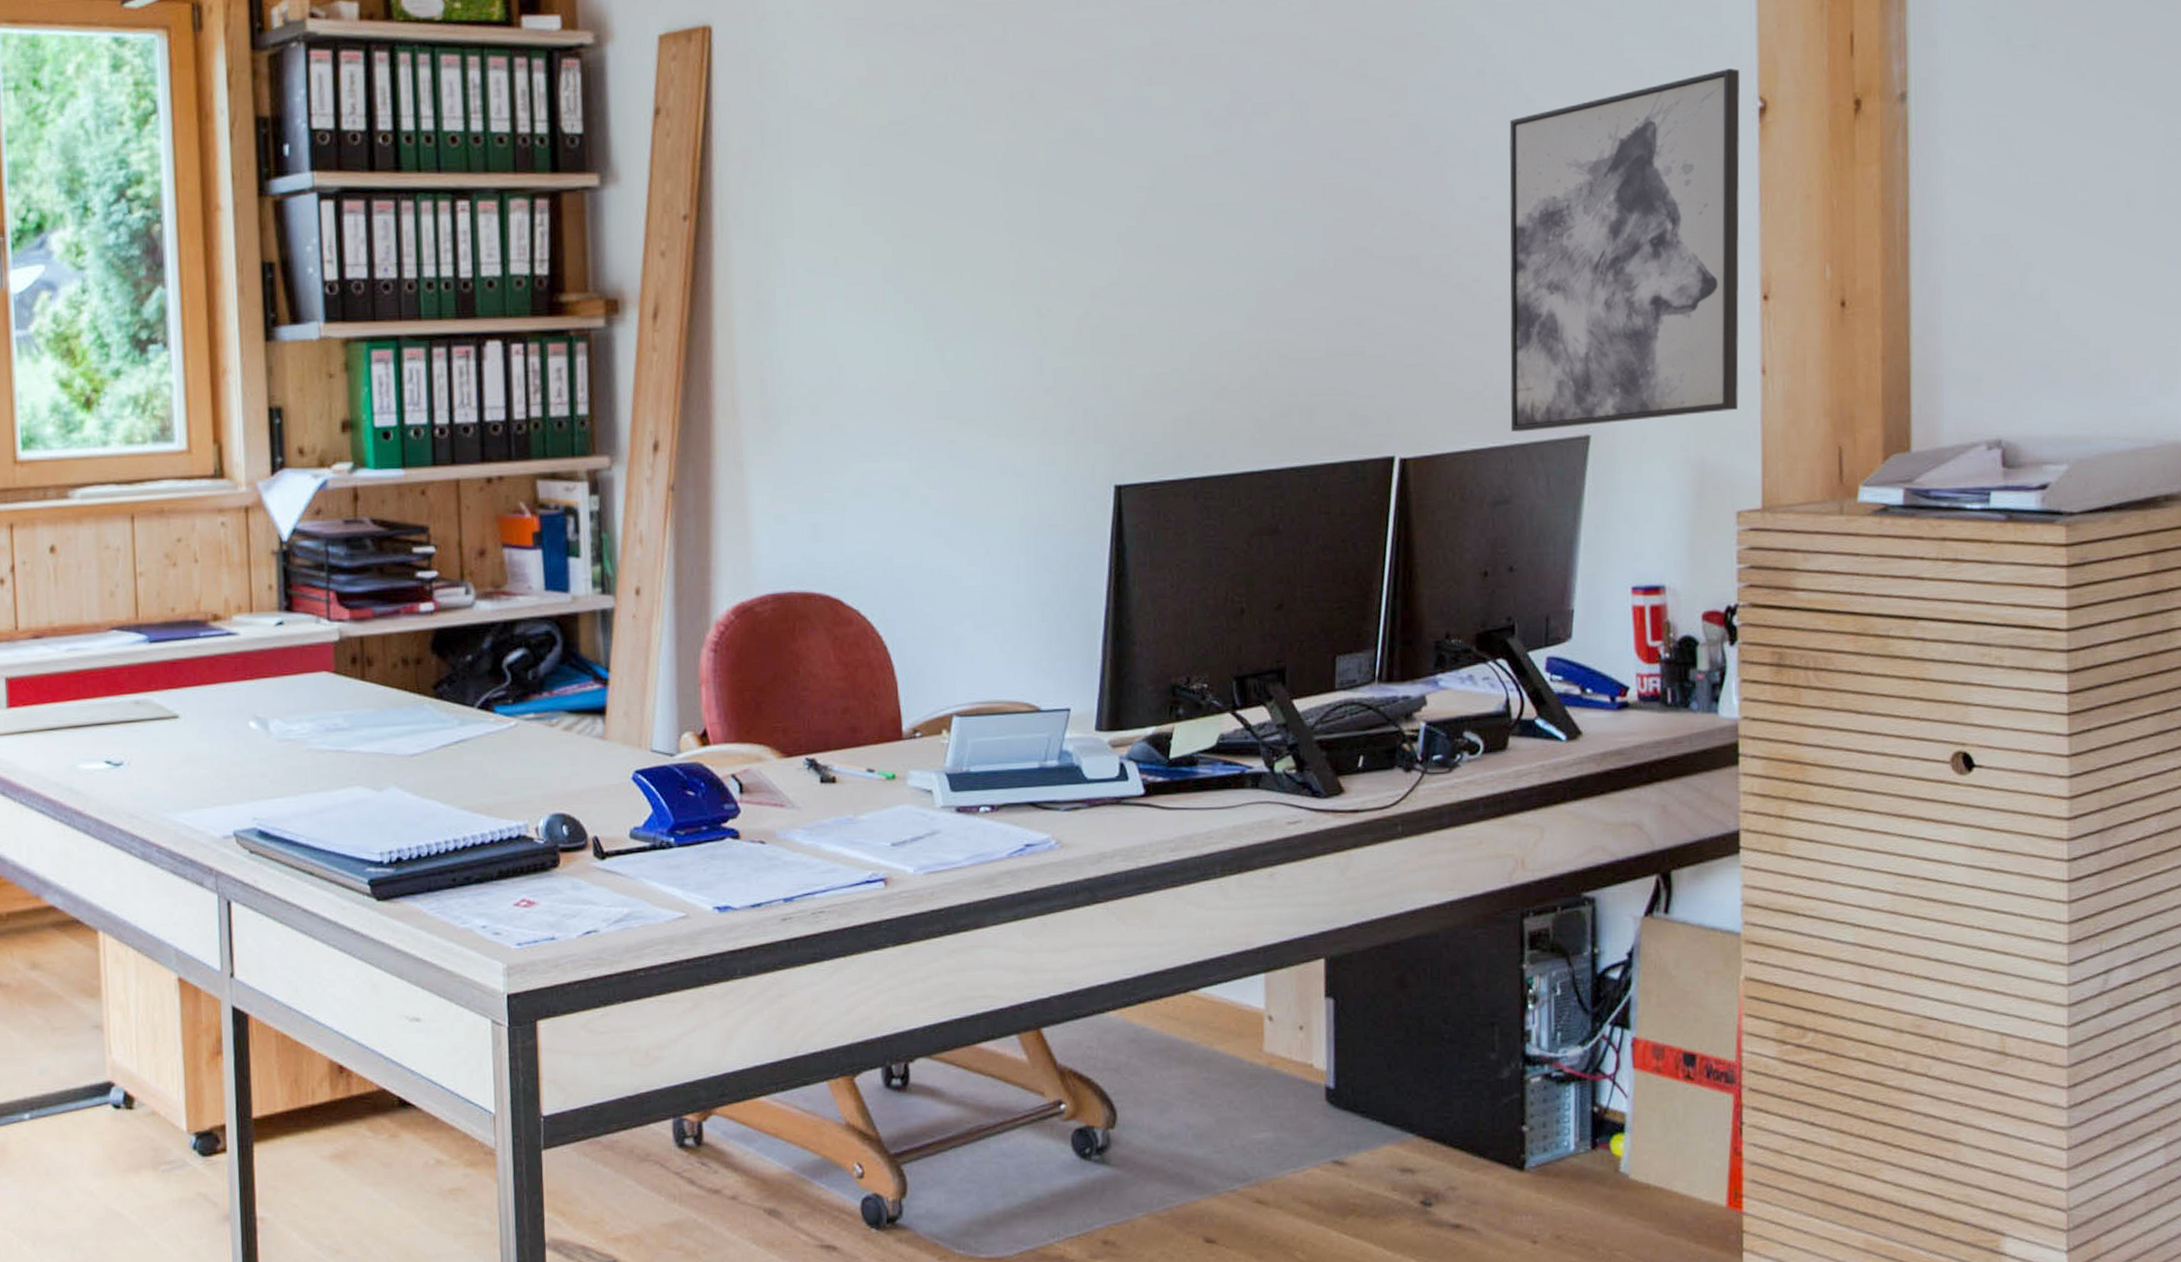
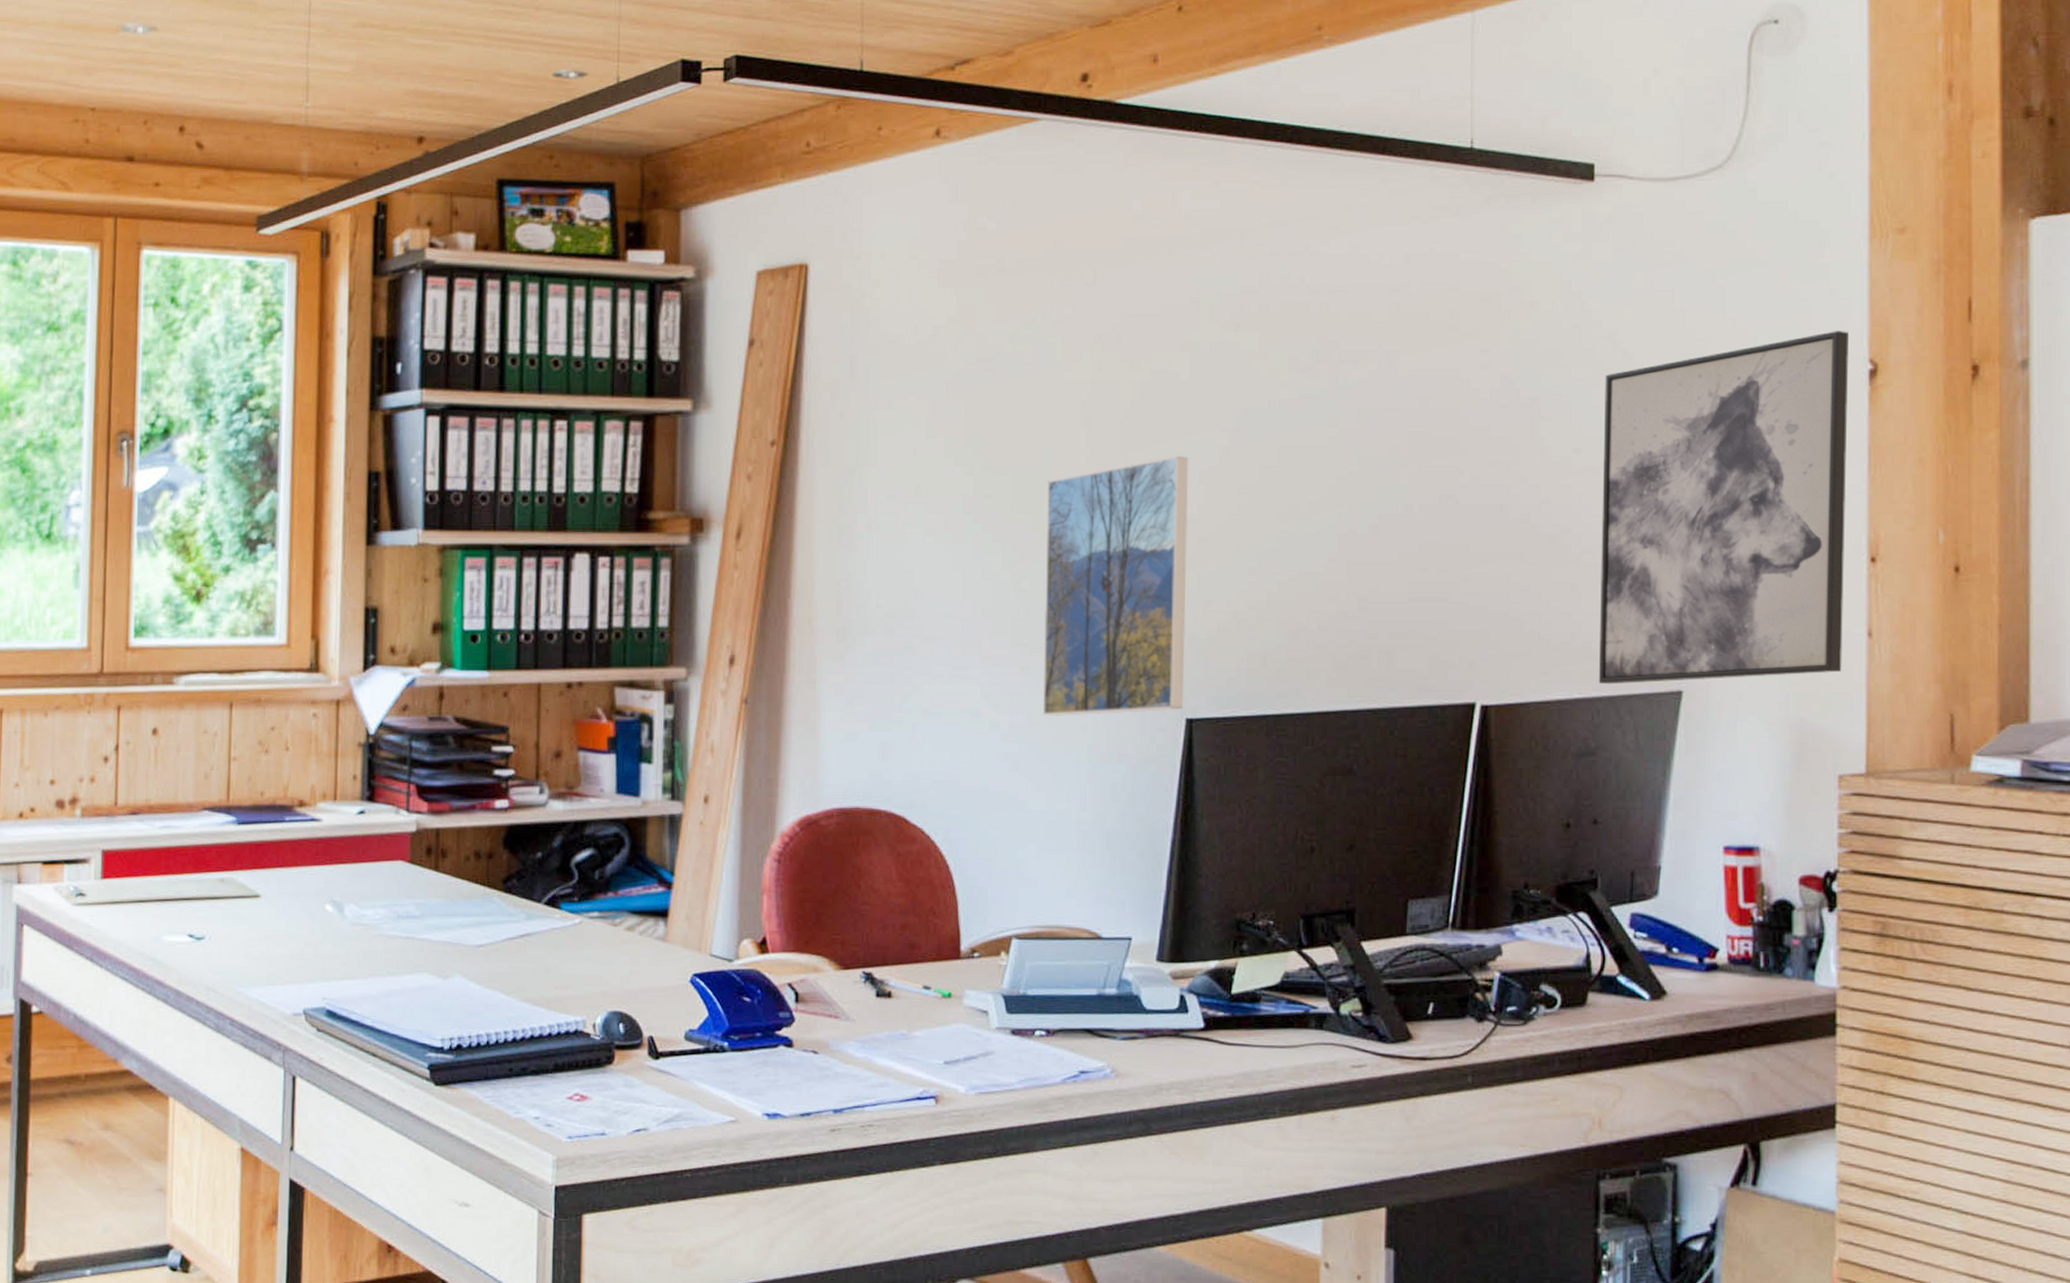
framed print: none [966,216,1111,489] -> present [1042,455,1189,716]

